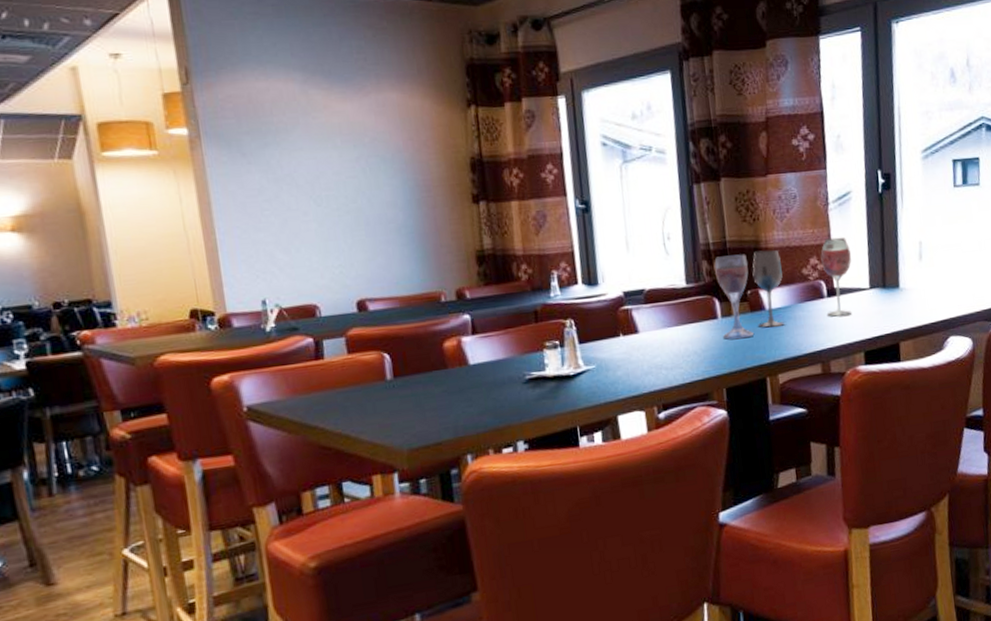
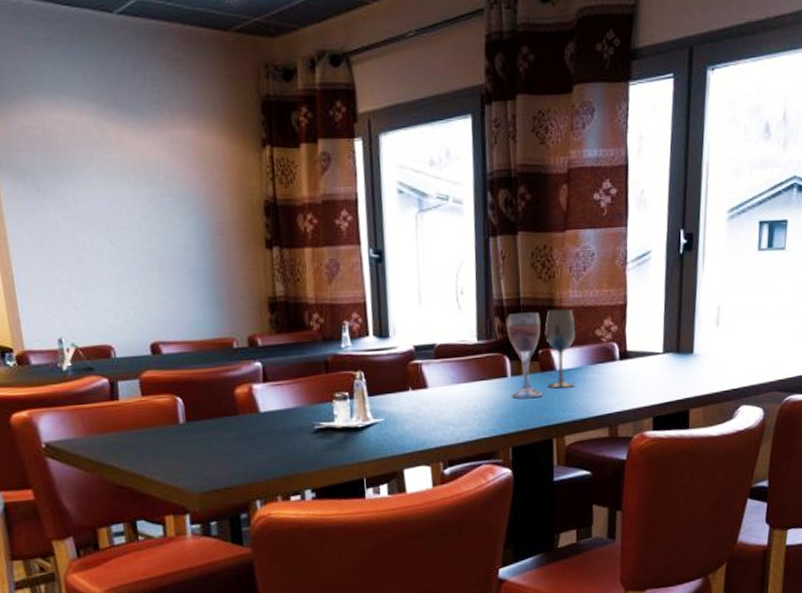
wineglass: present [820,237,852,317] -> none [615,298,647,380]

